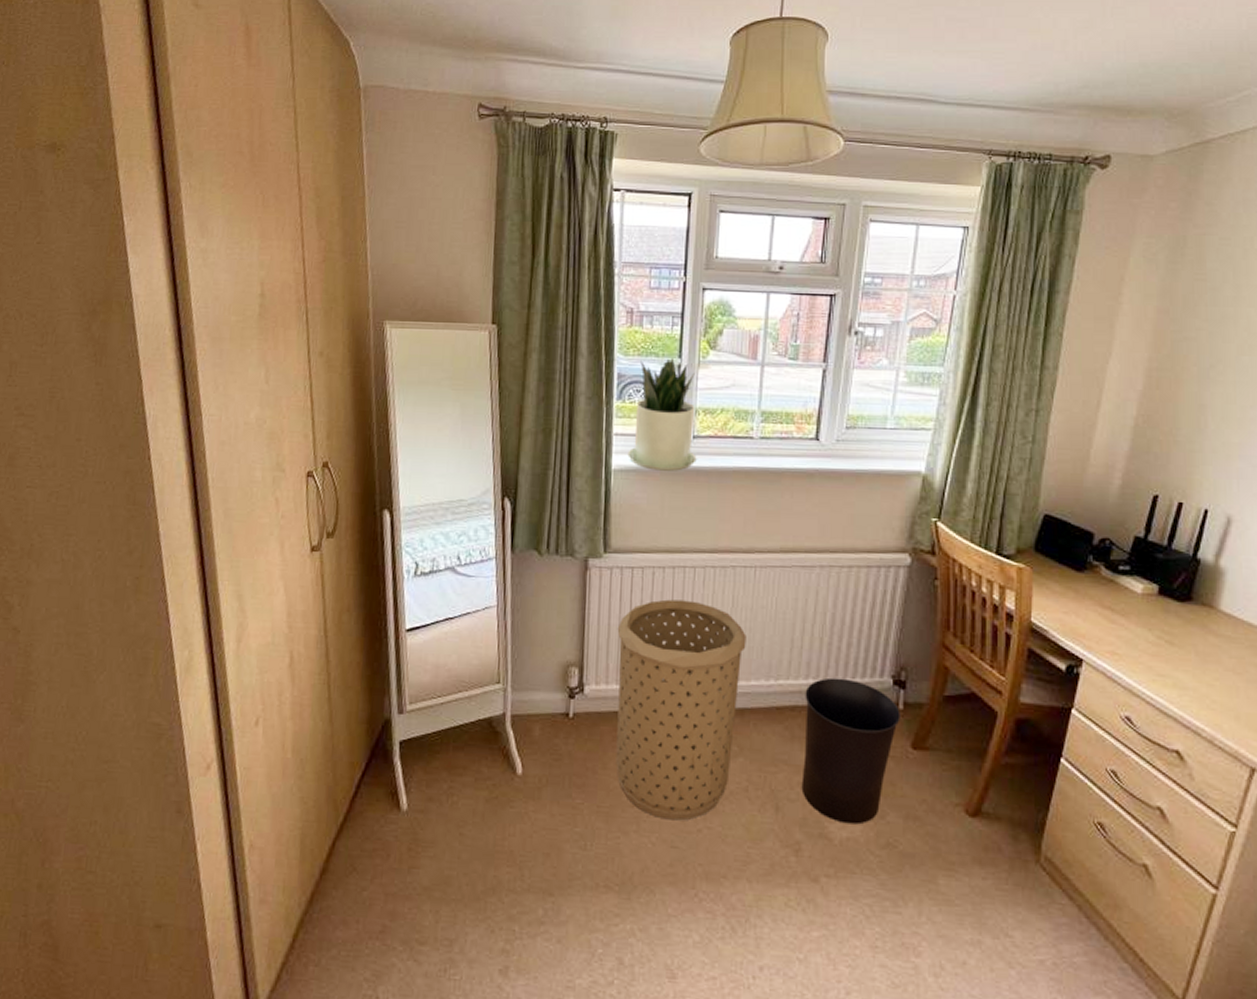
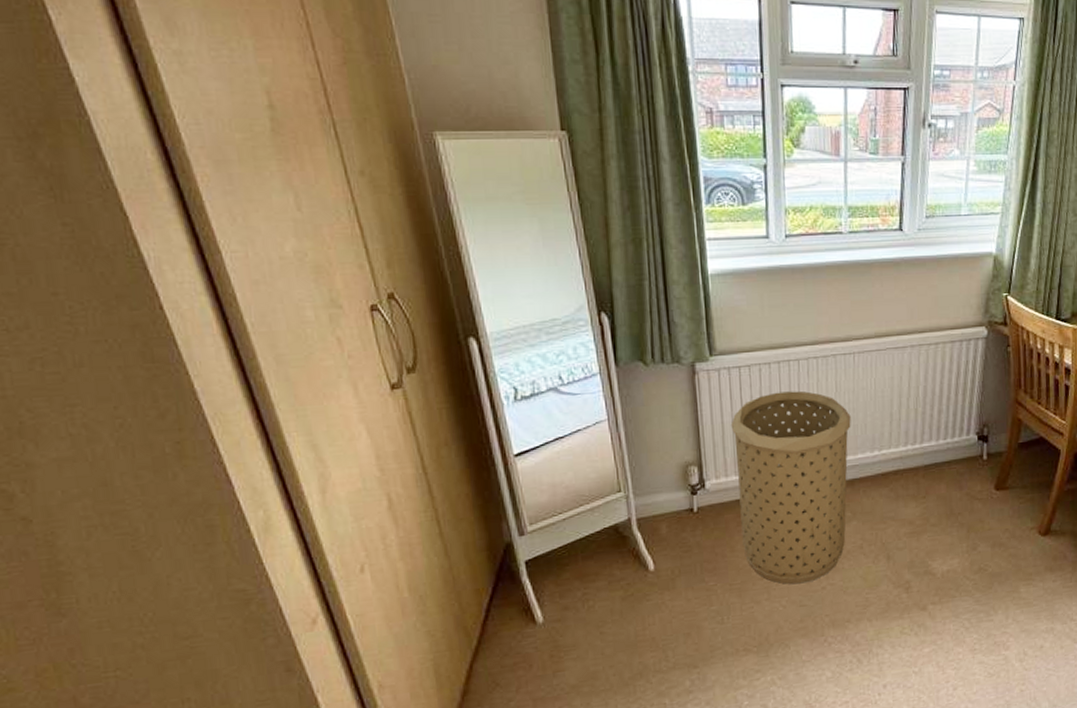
planter: present [627,358,697,471] -> none [722,159,791,272]
waste bin: present [801,677,900,825] -> none [905,440,985,560]

